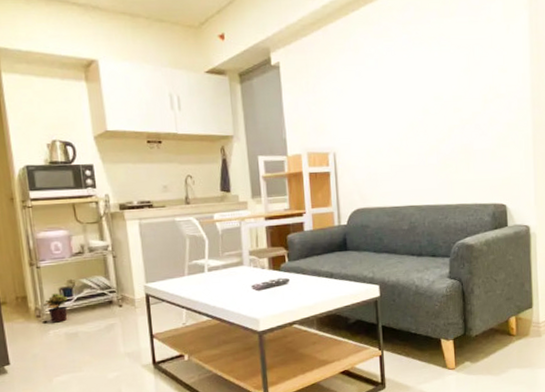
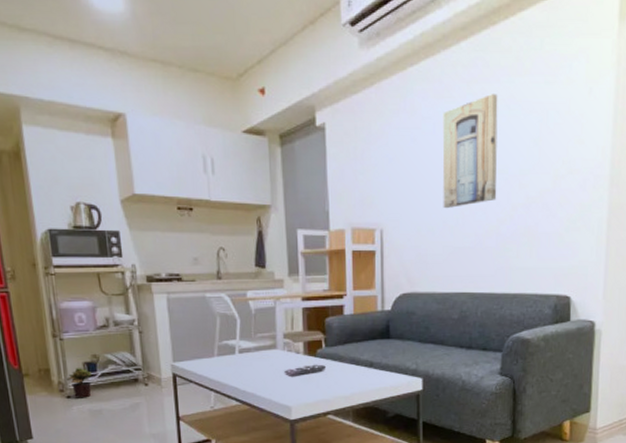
wall art: none [383,33,435,132] -> present [442,94,498,208]

